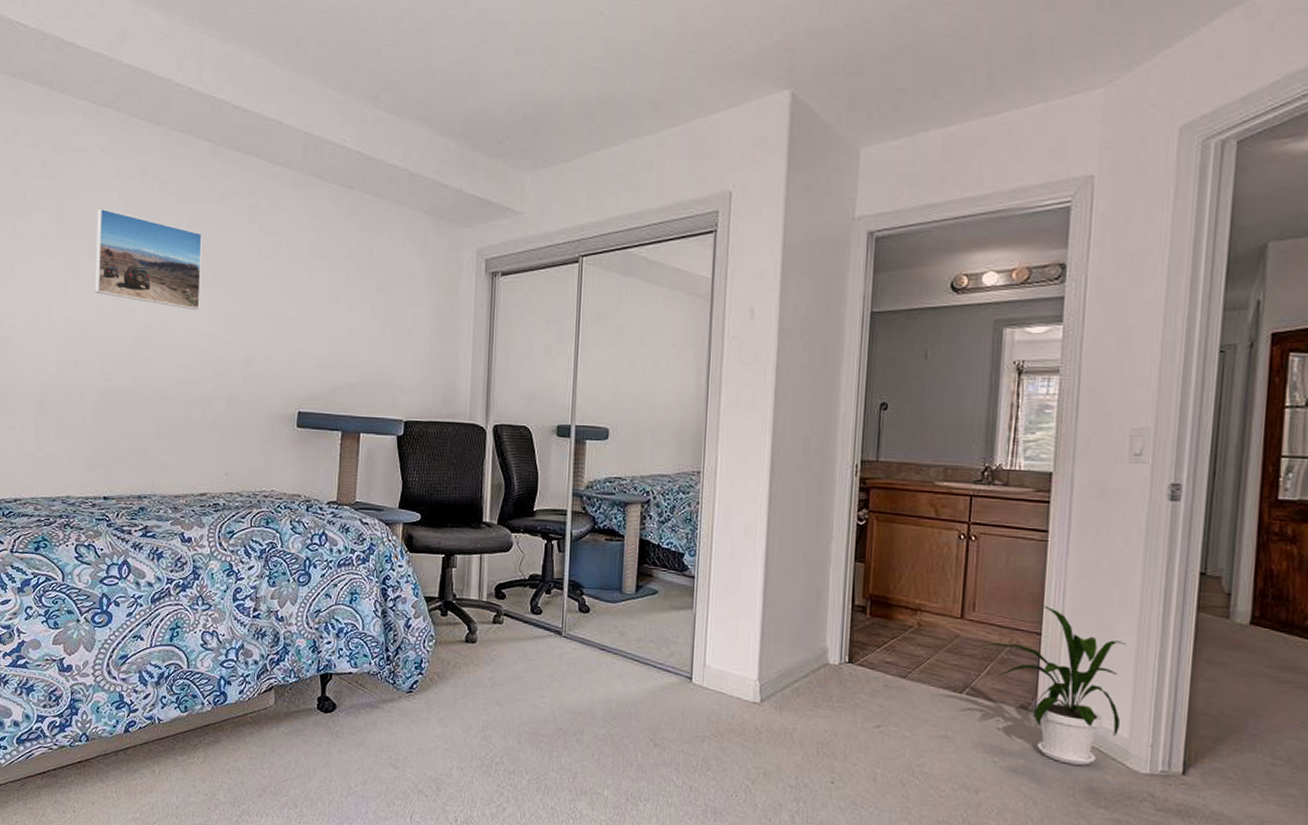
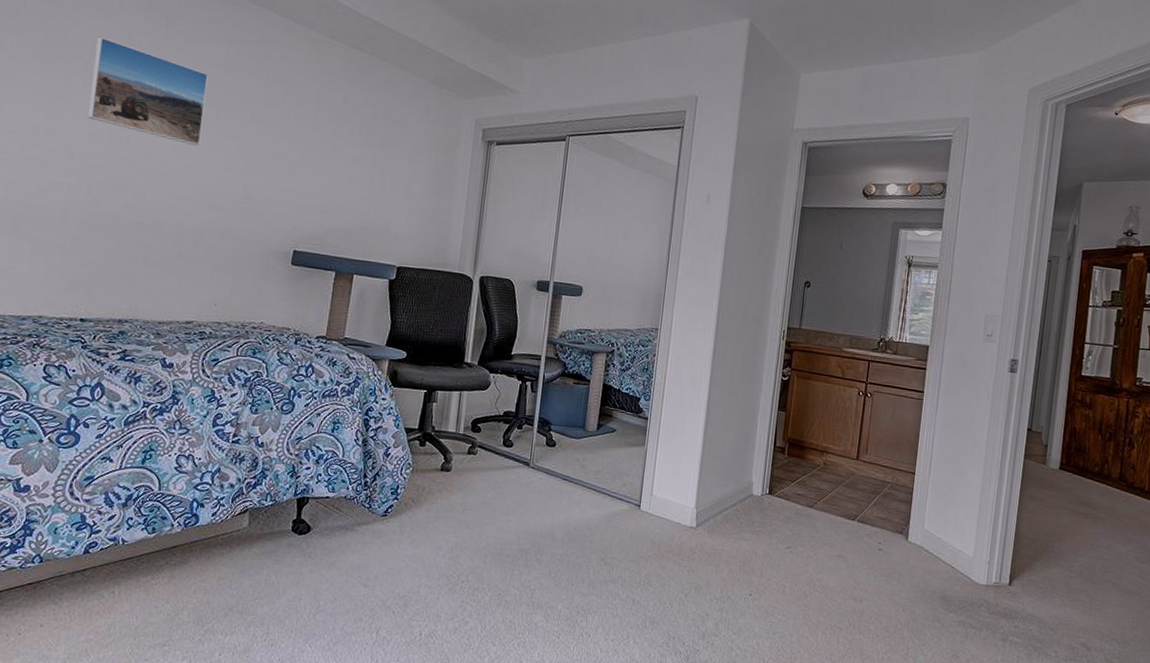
house plant: present [981,605,1125,766] -> none [870,451,974,579]

